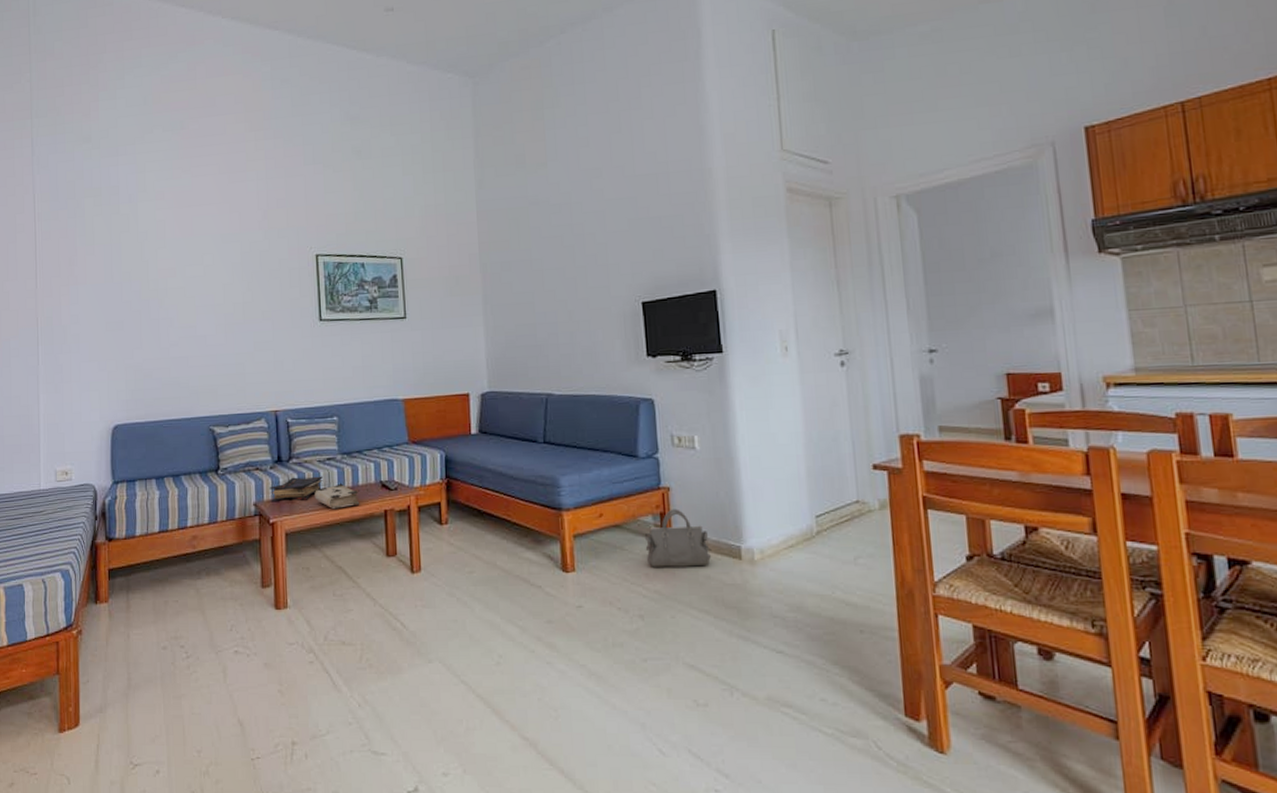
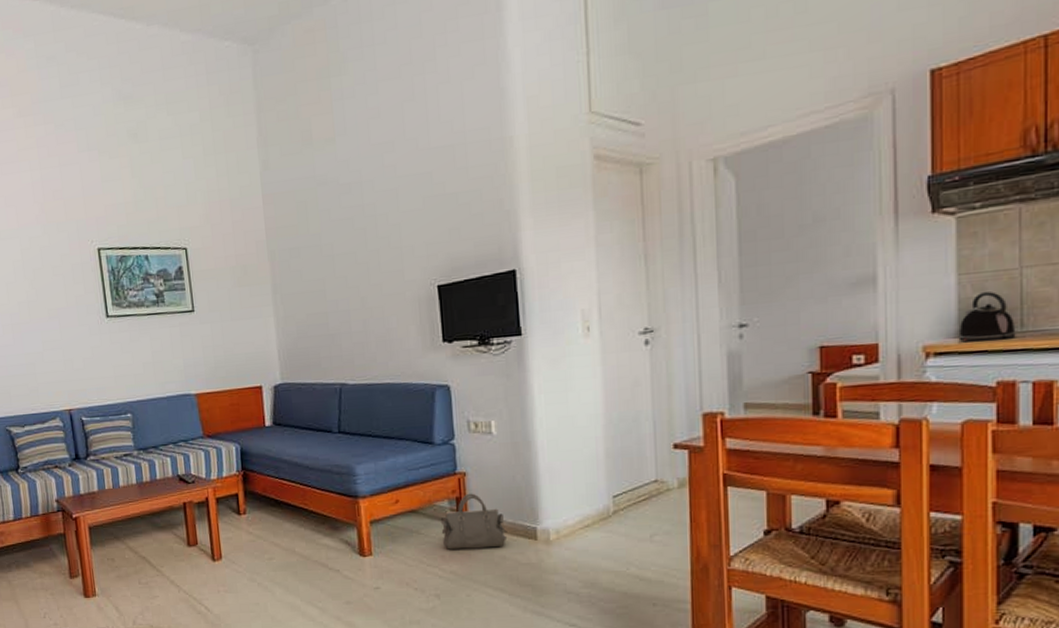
book: present [269,476,324,502] -> none [69,472,122,498]
book: present [314,483,360,510] -> none [114,478,159,504]
kettle: none [1135,327,1189,375] -> present [958,292,1016,343]

